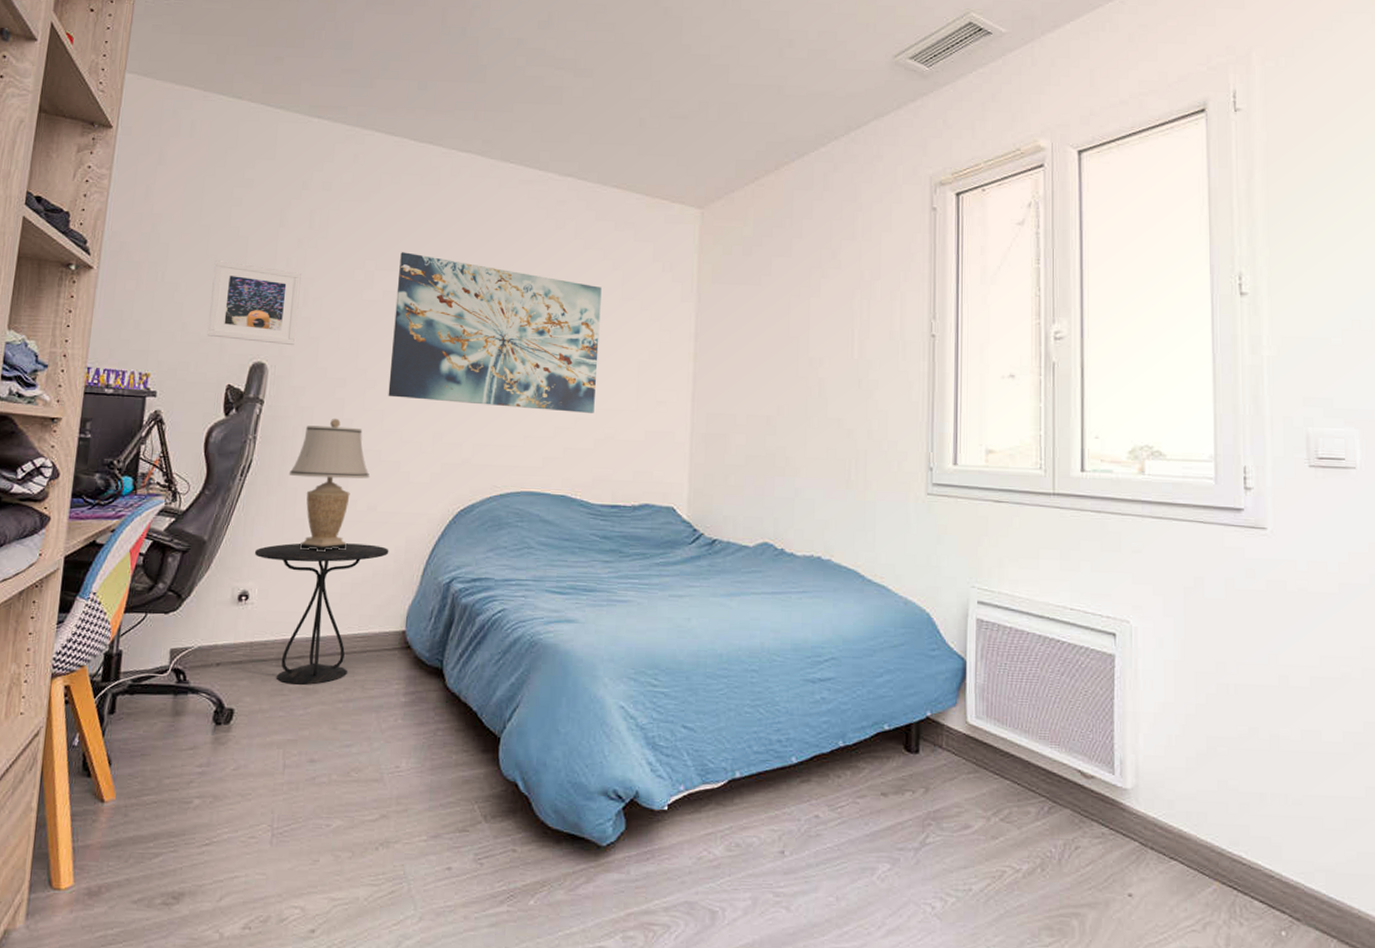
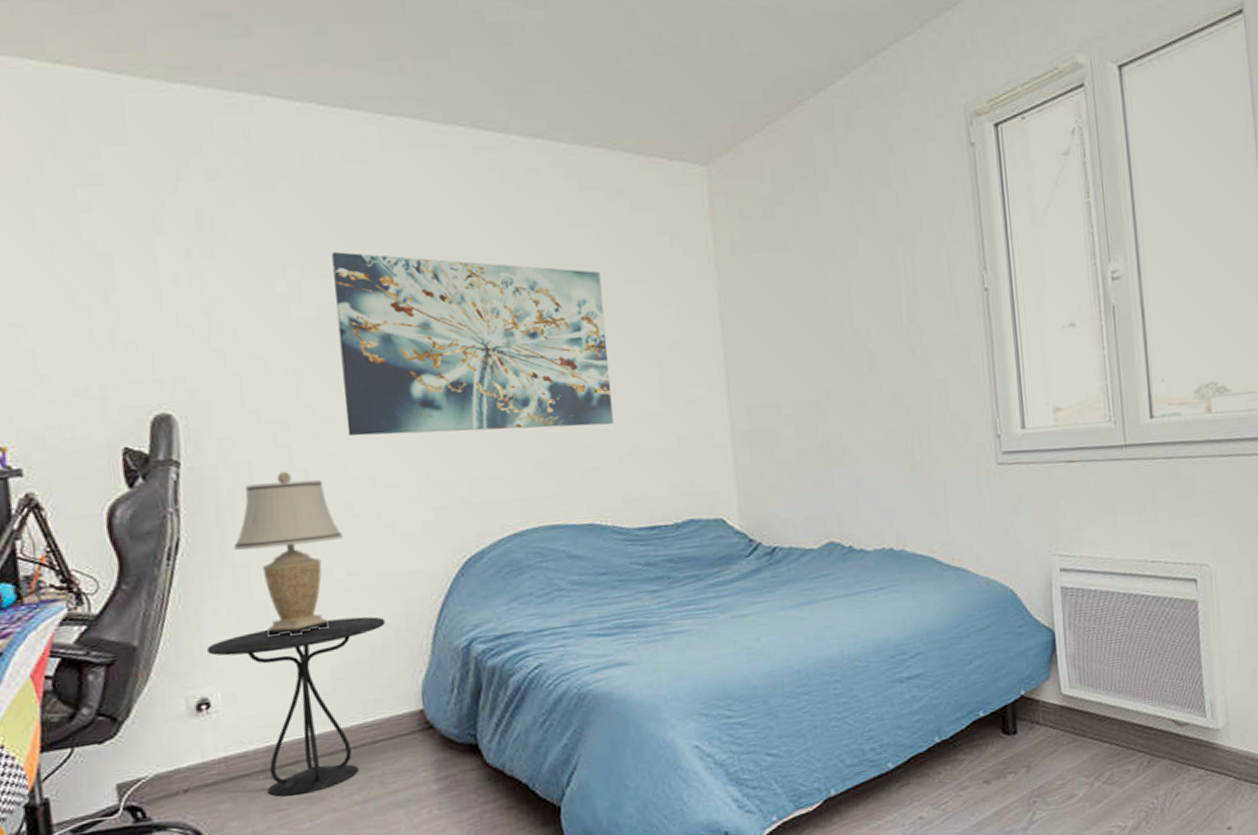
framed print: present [207,260,302,346] -> none [69,287,209,389]

